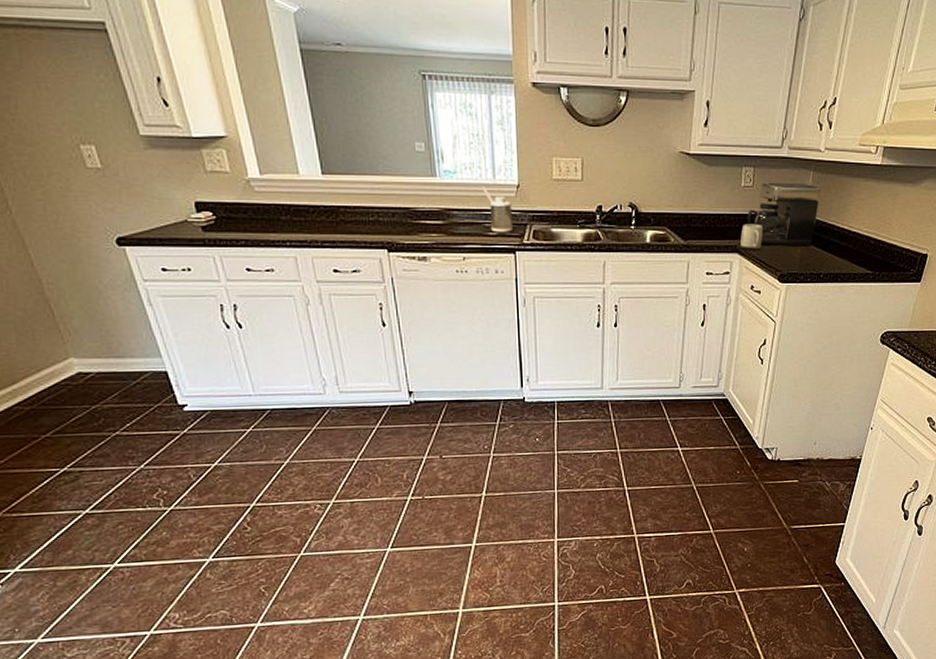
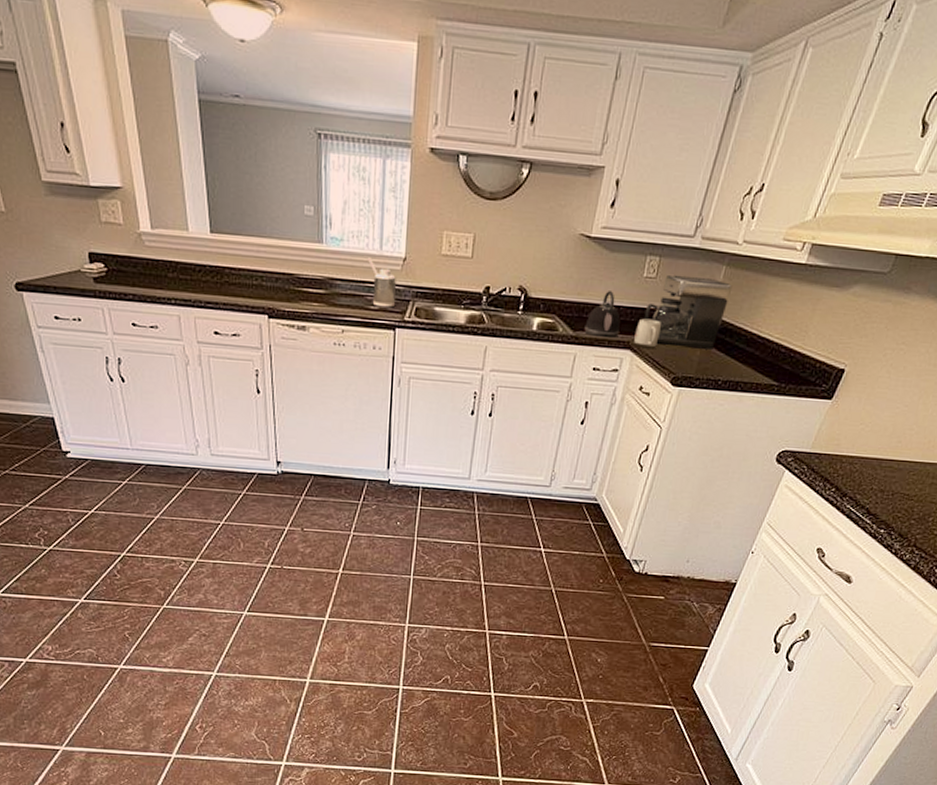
kettle: none [694,201,726,244] -> present [584,291,621,339]

